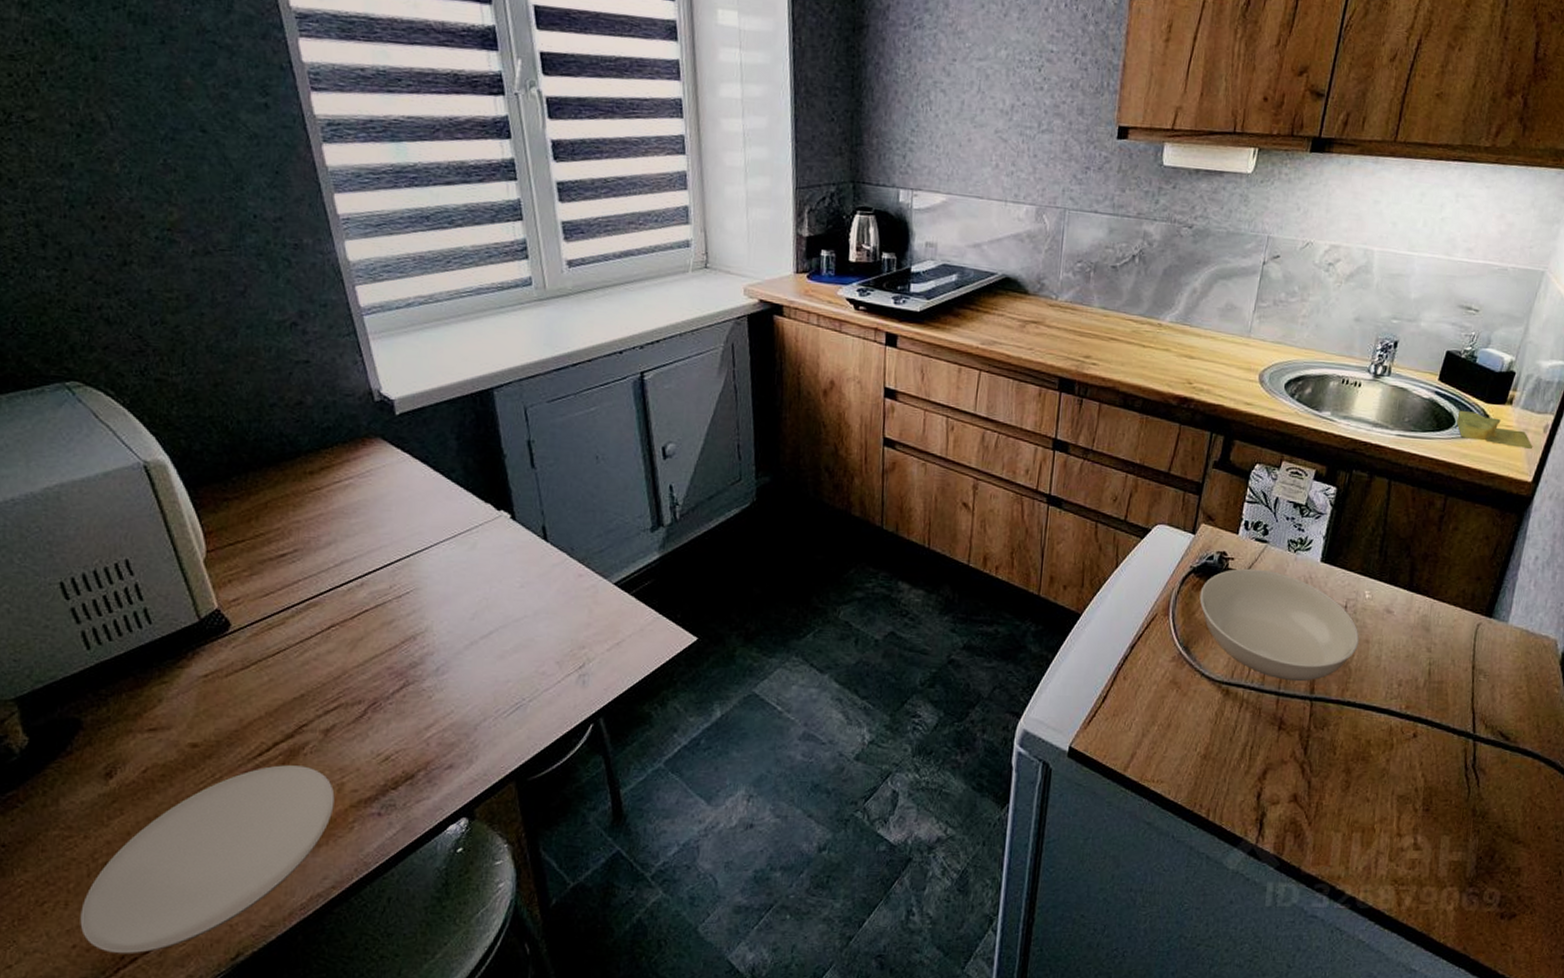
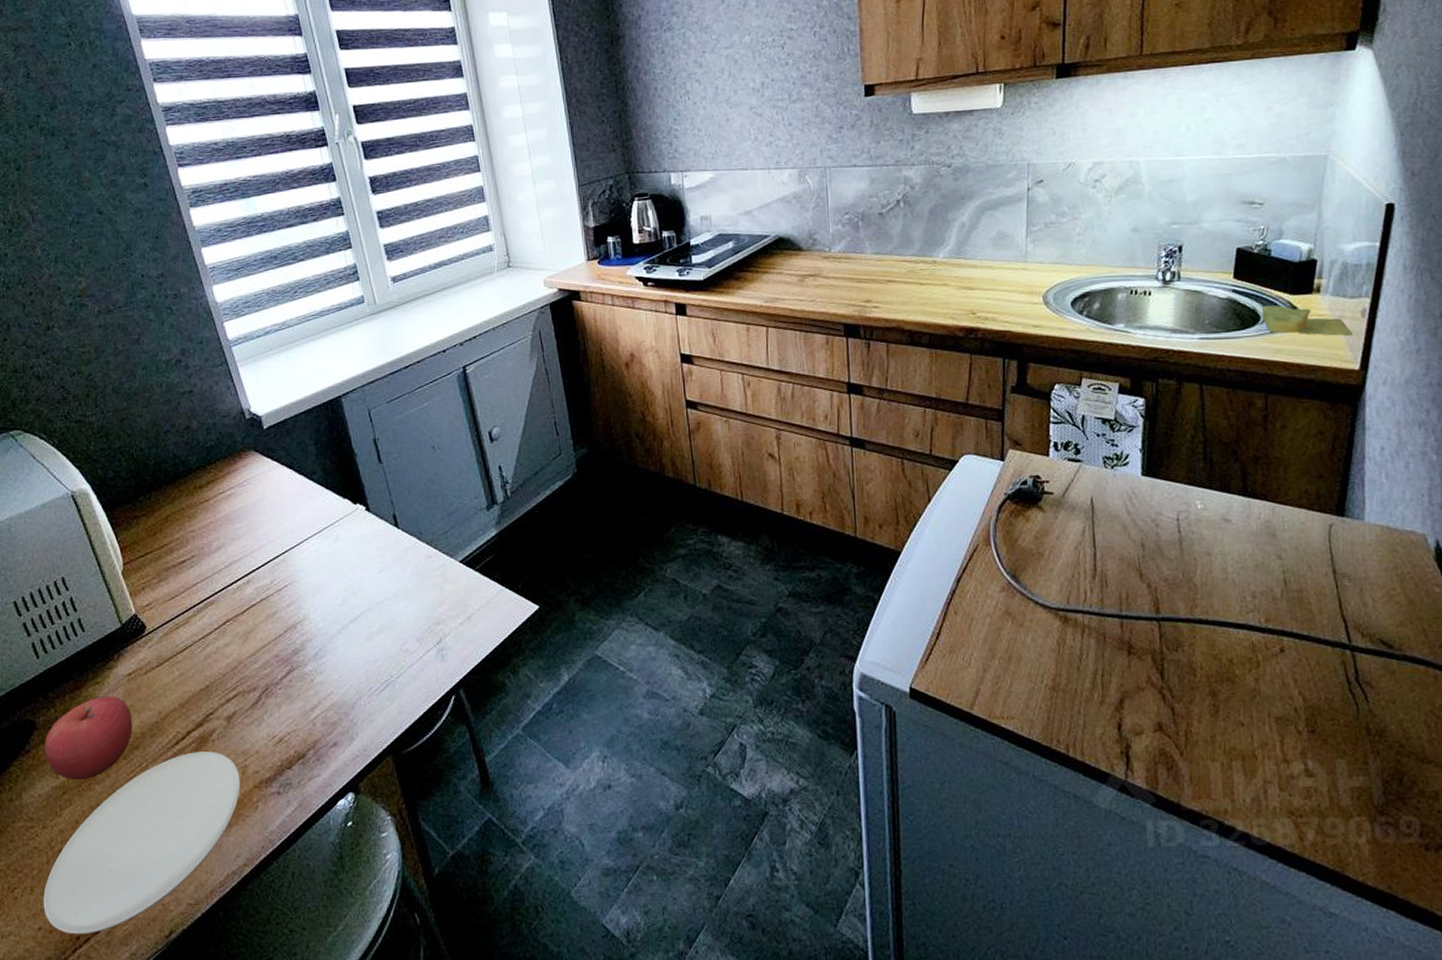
fruit: none [90,698,207,789] -> present [44,696,133,781]
bowl: present [1199,568,1359,682] -> none [1019,489,1199,603]

